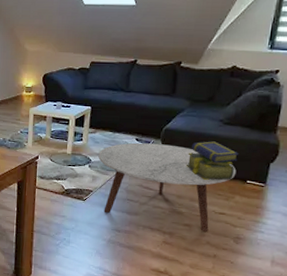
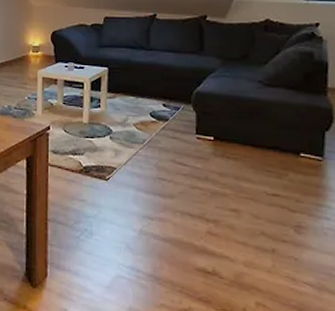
coffee table: present [98,142,236,232] -> none [120,109,286,219]
stack of books: present [185,141,239,181] -> none [224,106,287,154]

